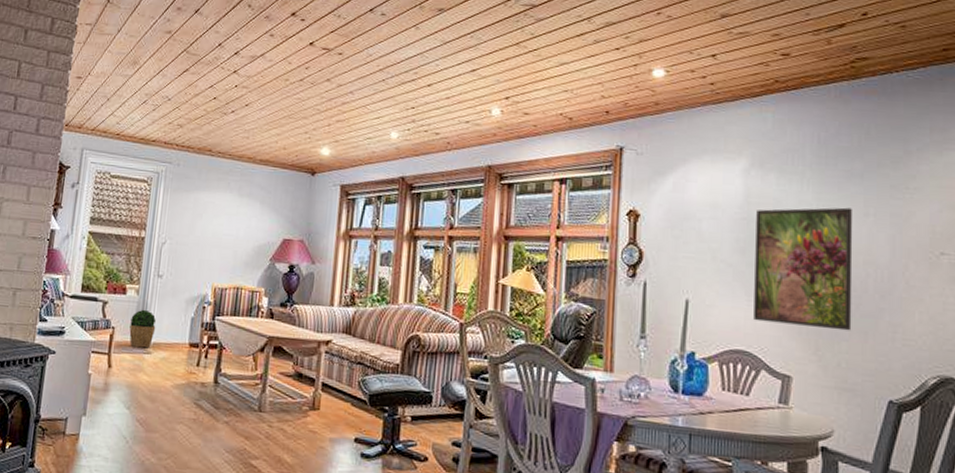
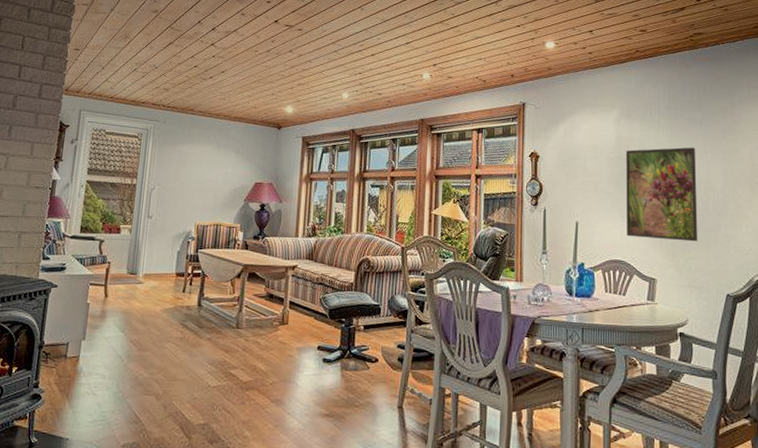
potted plant: present [129,309,157,349] -> none [123,245,147,280]

